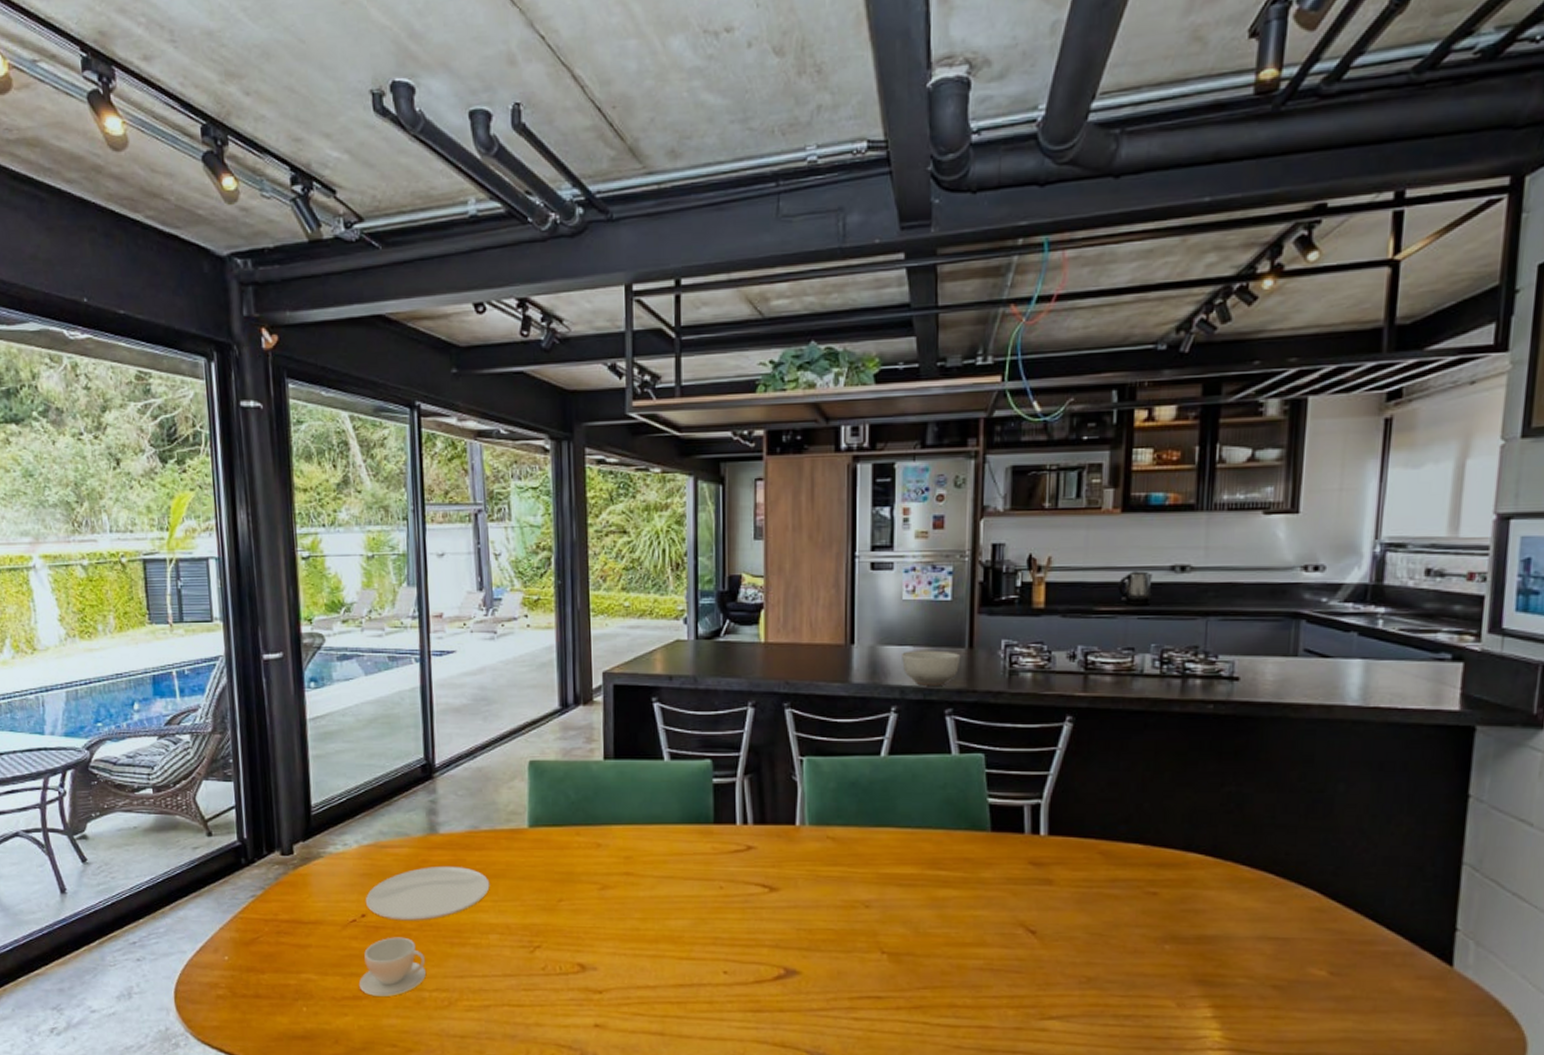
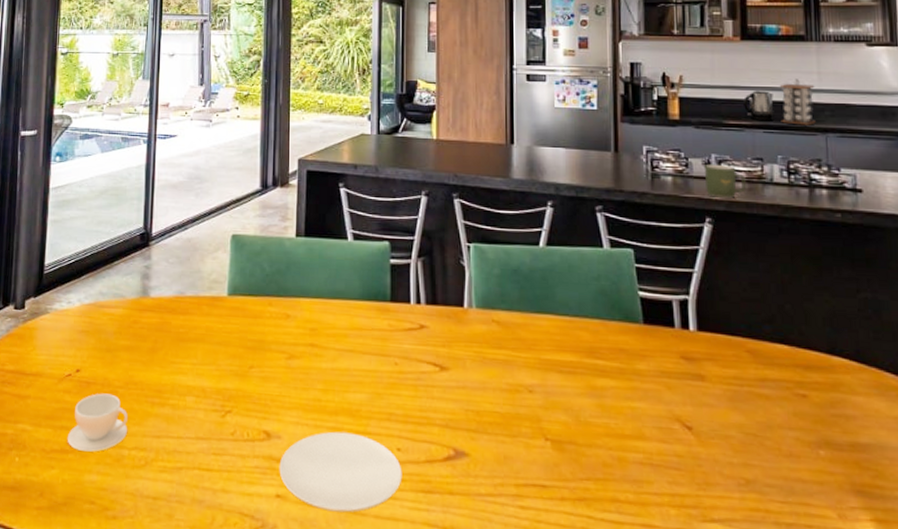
plate: present [365,865,490,921] -> none [81,327,190,379]
plate: none [596,959,730,1037] -> present [279,431,402,513]
bowl: present [902,650,961,686] -> none [556,152,608,184]
mug: none [1069,656,1114,693] -> present [705,163,746,198]
spice rack: none [1158,556,1201,609] -> present [779,79,816,125]

